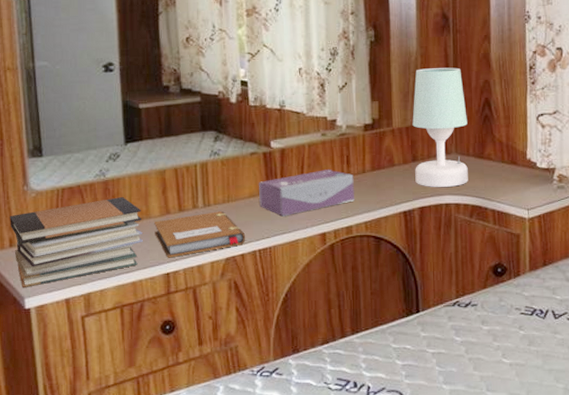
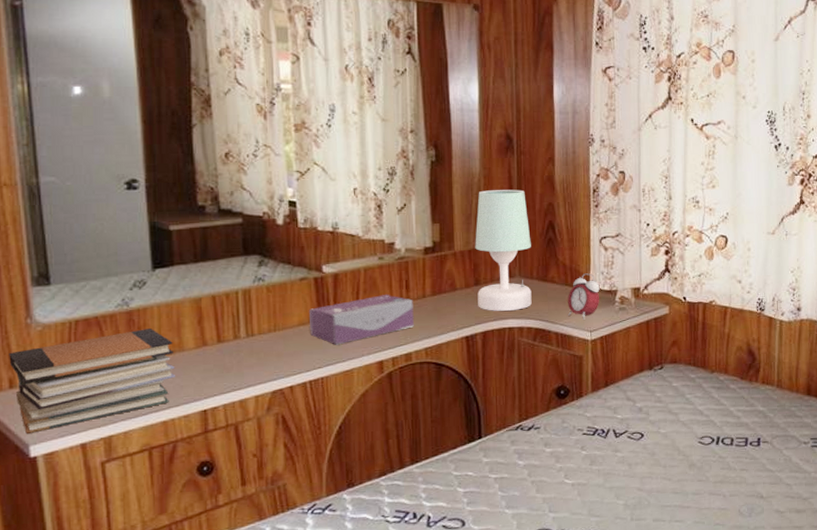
notebook: present [153,211,246,258] -> none [187,341,295,394]
alarm clock: none [504,151,537,197] -> present [568,273,600,320]

